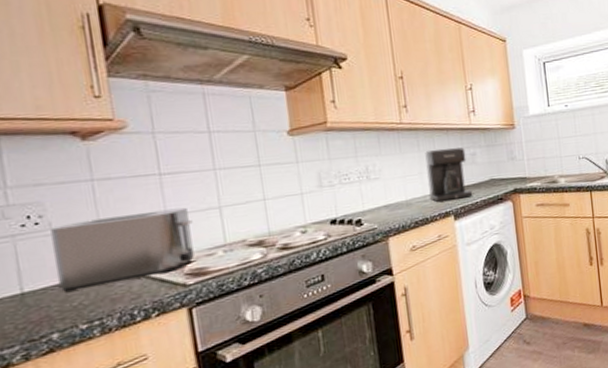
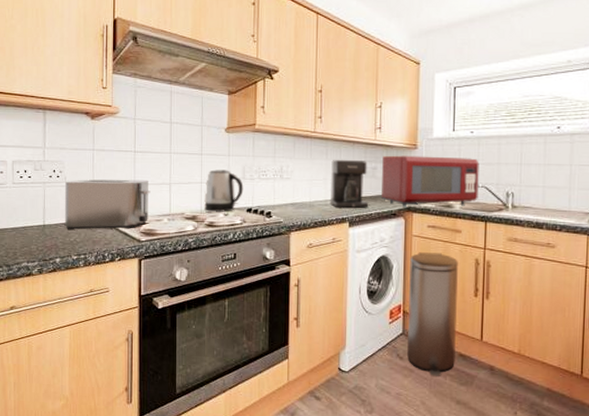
kettle: none [268,179,323,233] -> present [204,169,244,212]
microwave: none [480,131,581,190] -> present [382,155,479,207]
pedal bin: none [523,229,581,353] -> present [407,252,458,376]

